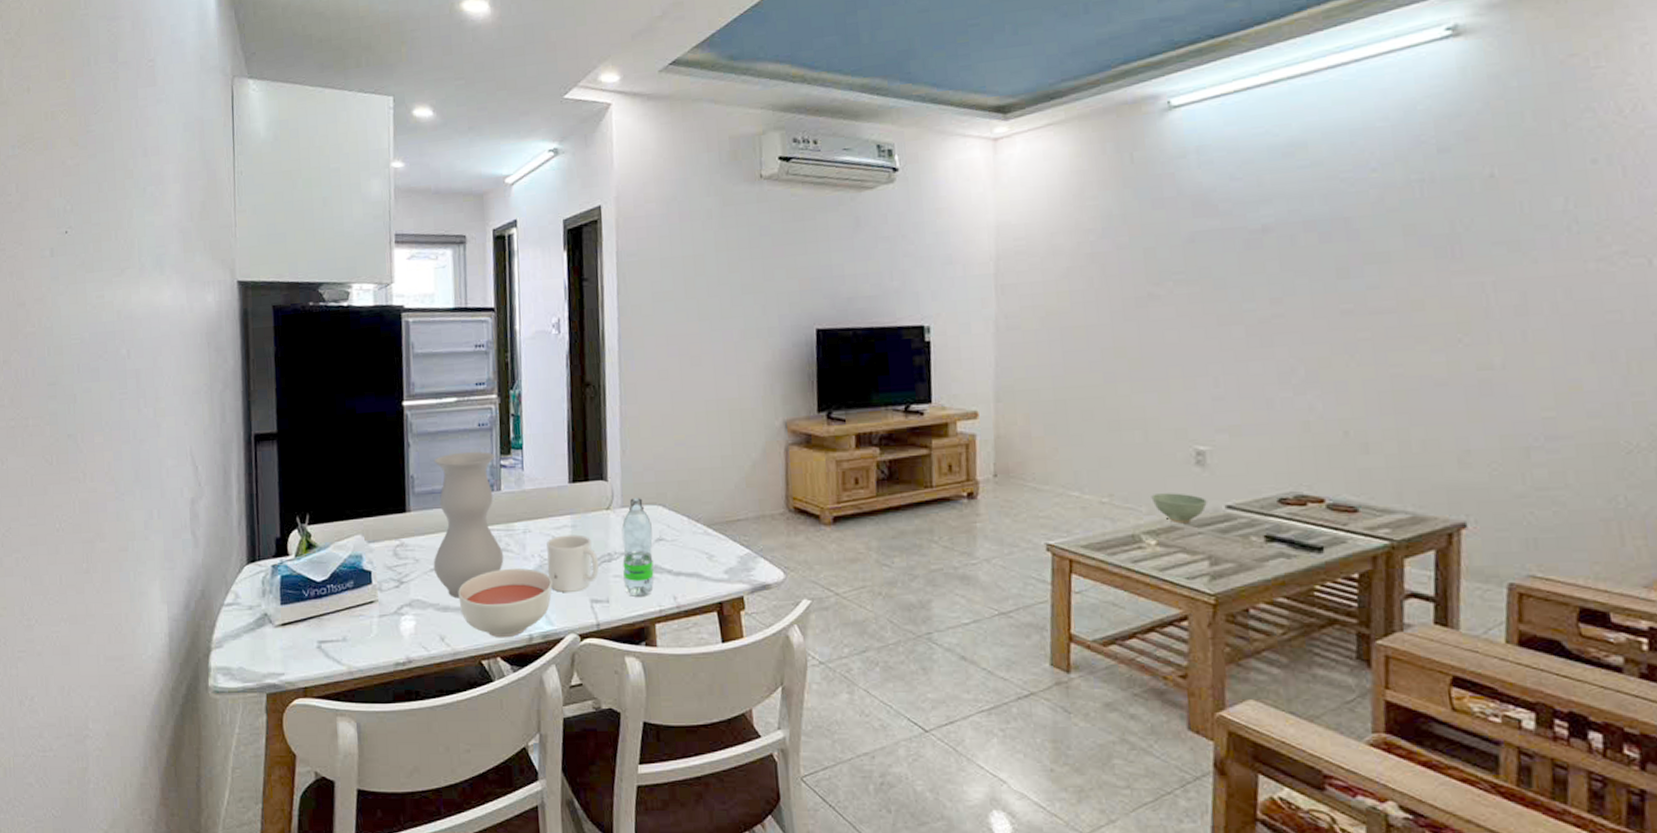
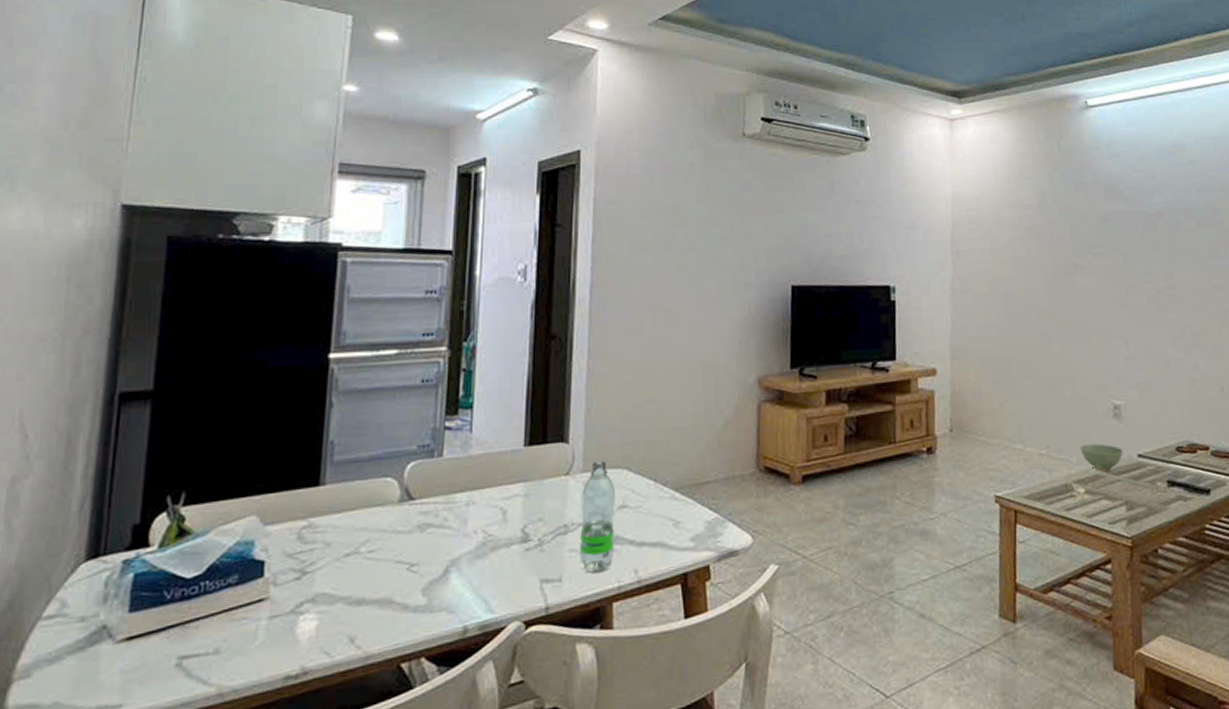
vase: present [433,451,504,599] -> none [348,411,440,589]
bowl: present [458,568,553,638] -> none [378,547,496,634]
mug: present [546,534,599,592] -> none [493,504,552,573]

